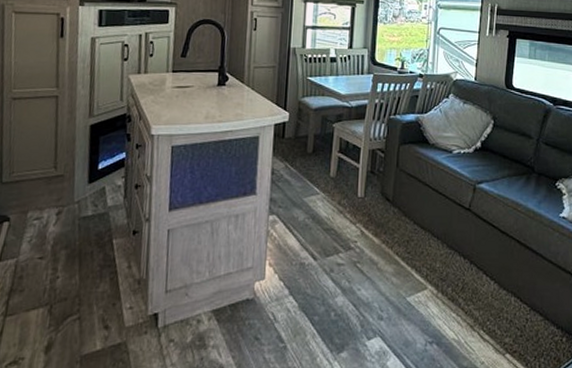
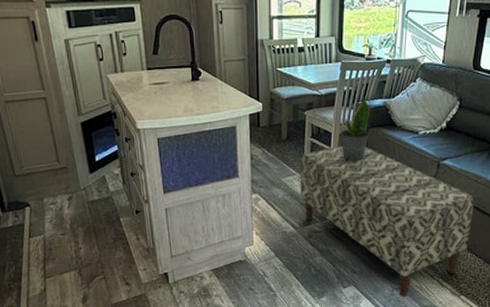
bench: none [322,162,515,354] -> present [300,145,474,297]
potted plant: none [370,111,402,182] -> present [340,97,370,162]

